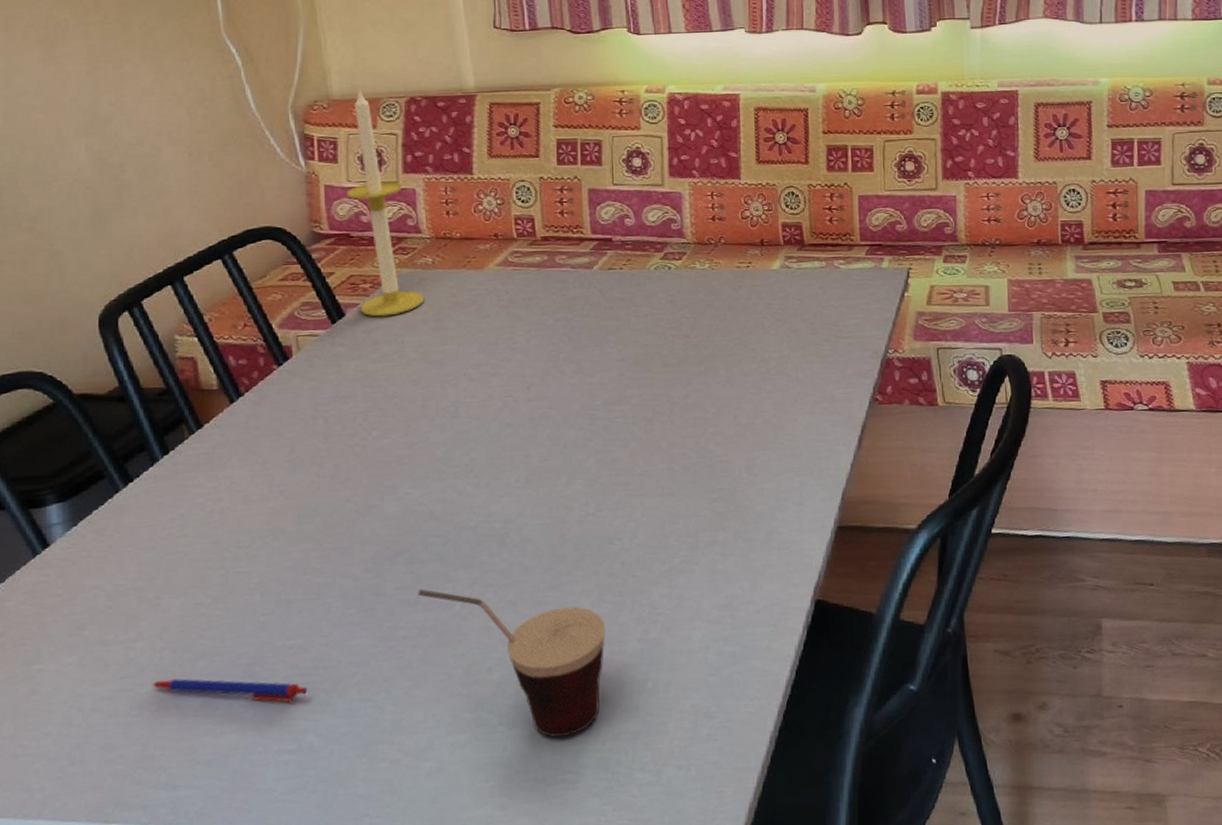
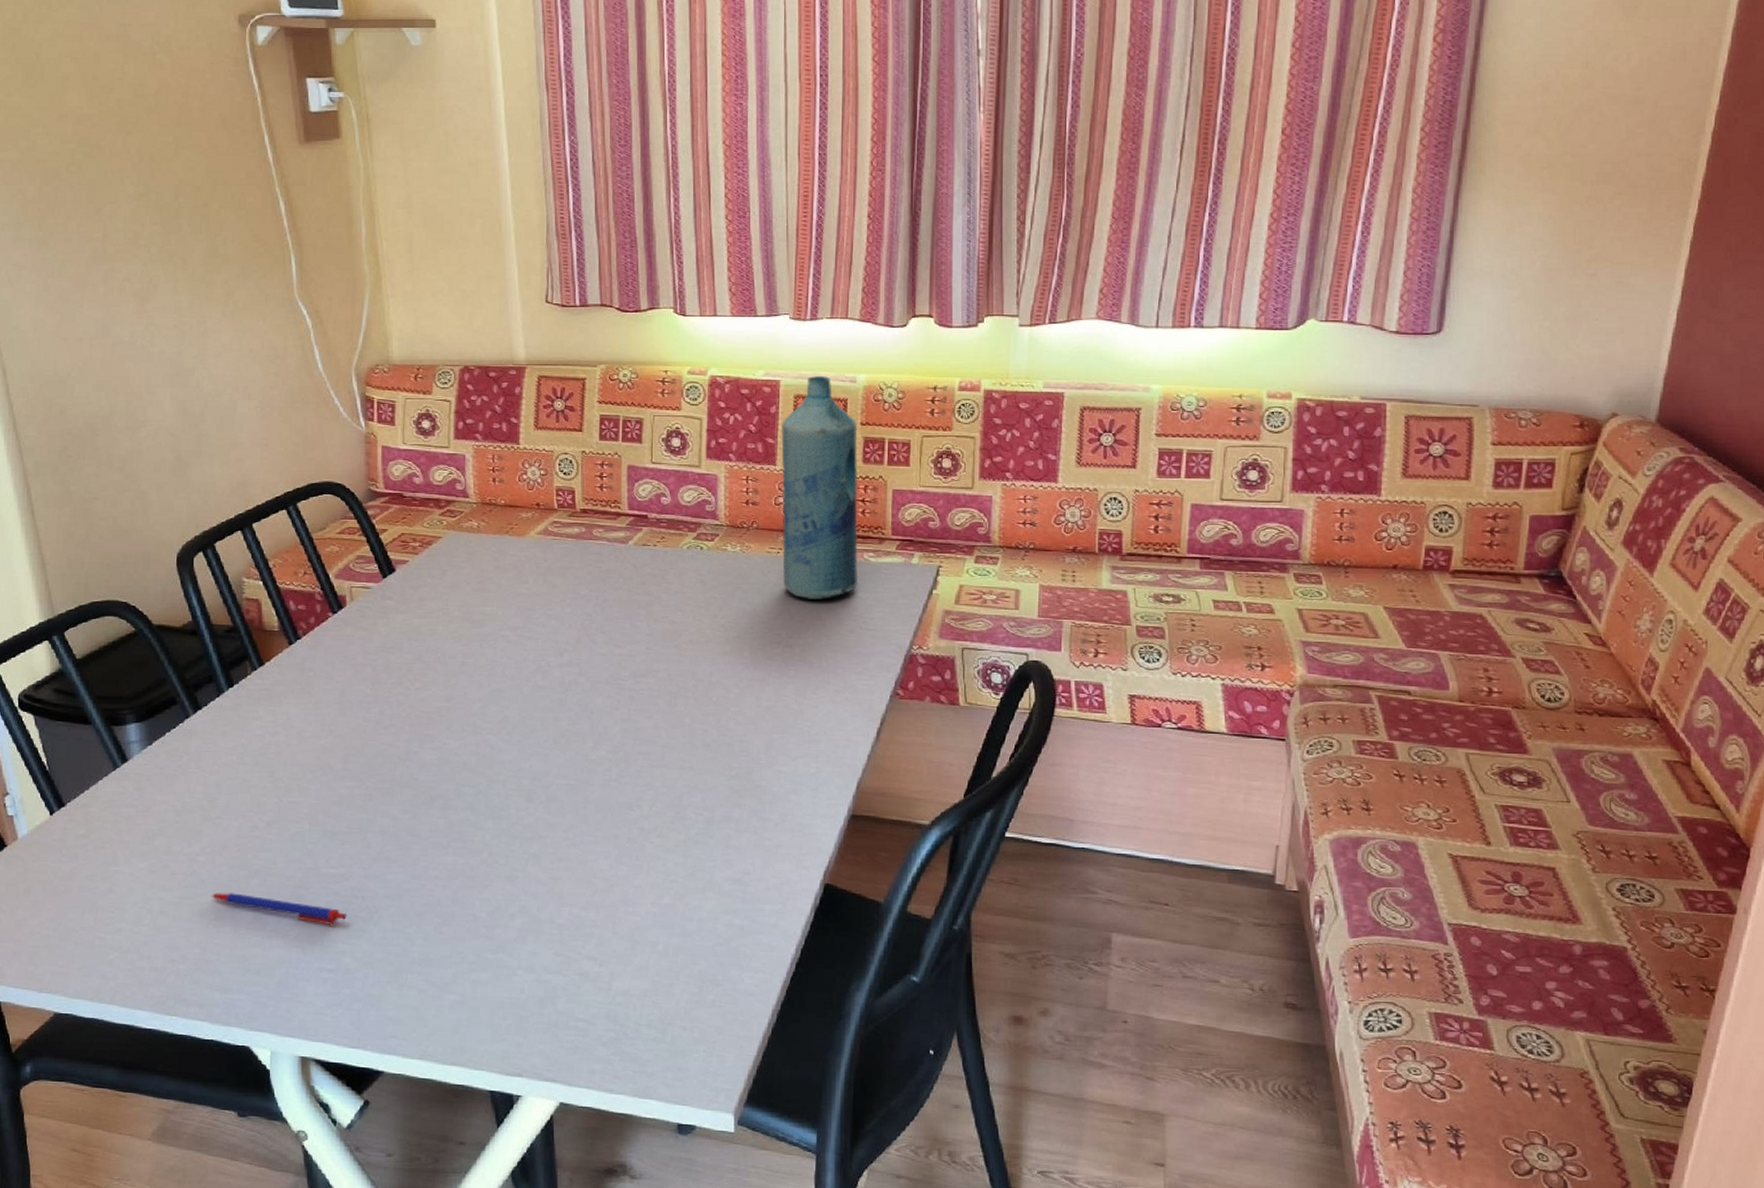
candle: present [347,88,424,317] -> none [402,355,468,575]
cup: present [418,589,606,738] -> none [450,834,622,987]
bottle: none [743,86,830,312] -> present [781,375,859,601]

